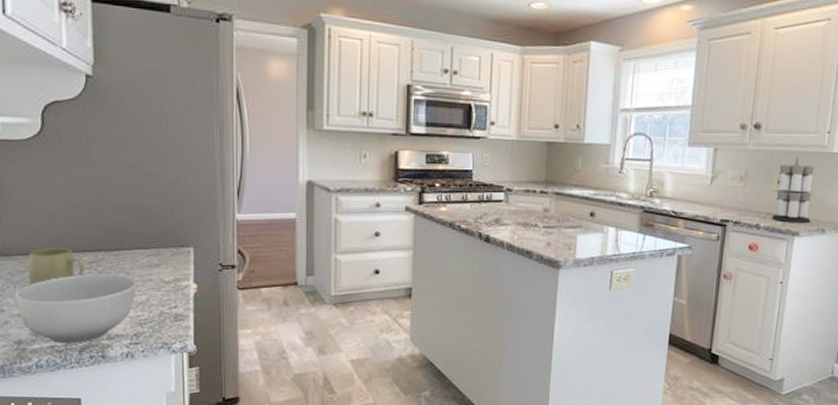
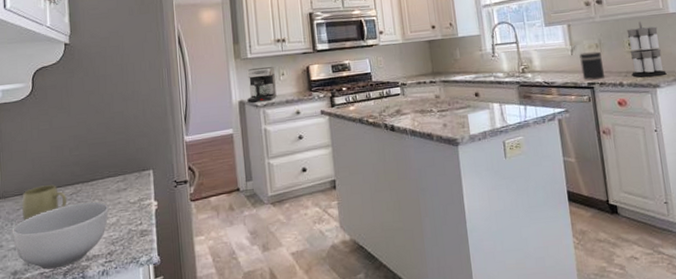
coffee maker: none [317,143,355,186] -> present [246,66,277,103]
cylinder: none [716,184,744,217] -> present [579,51,606,80]

